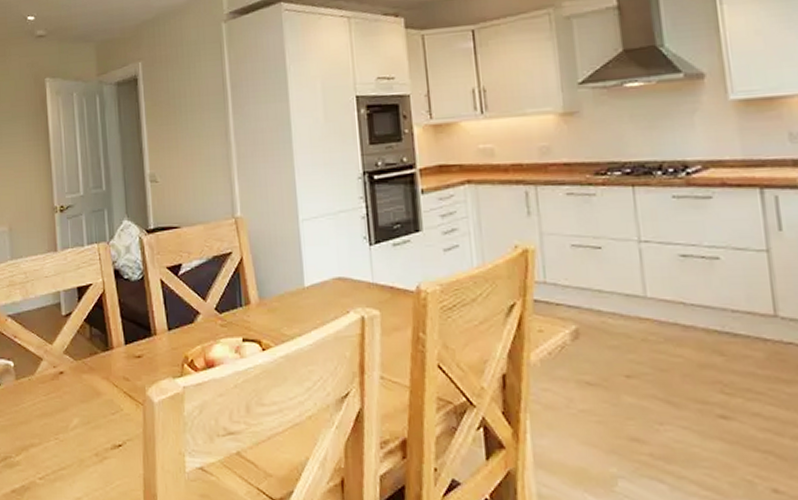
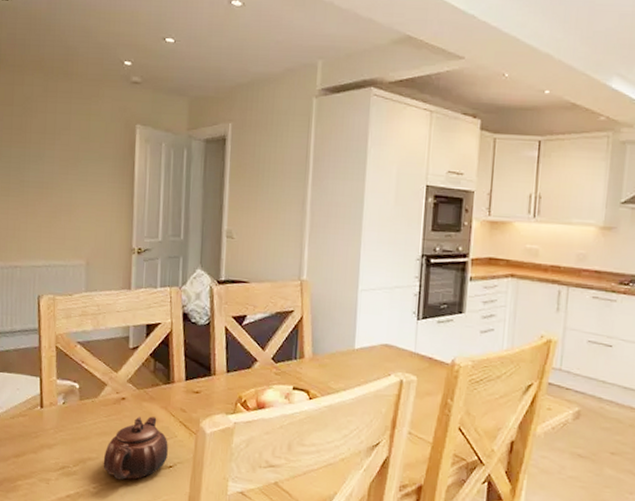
teapot: none [46,390,115,467] -> present [103,416,168,480]

